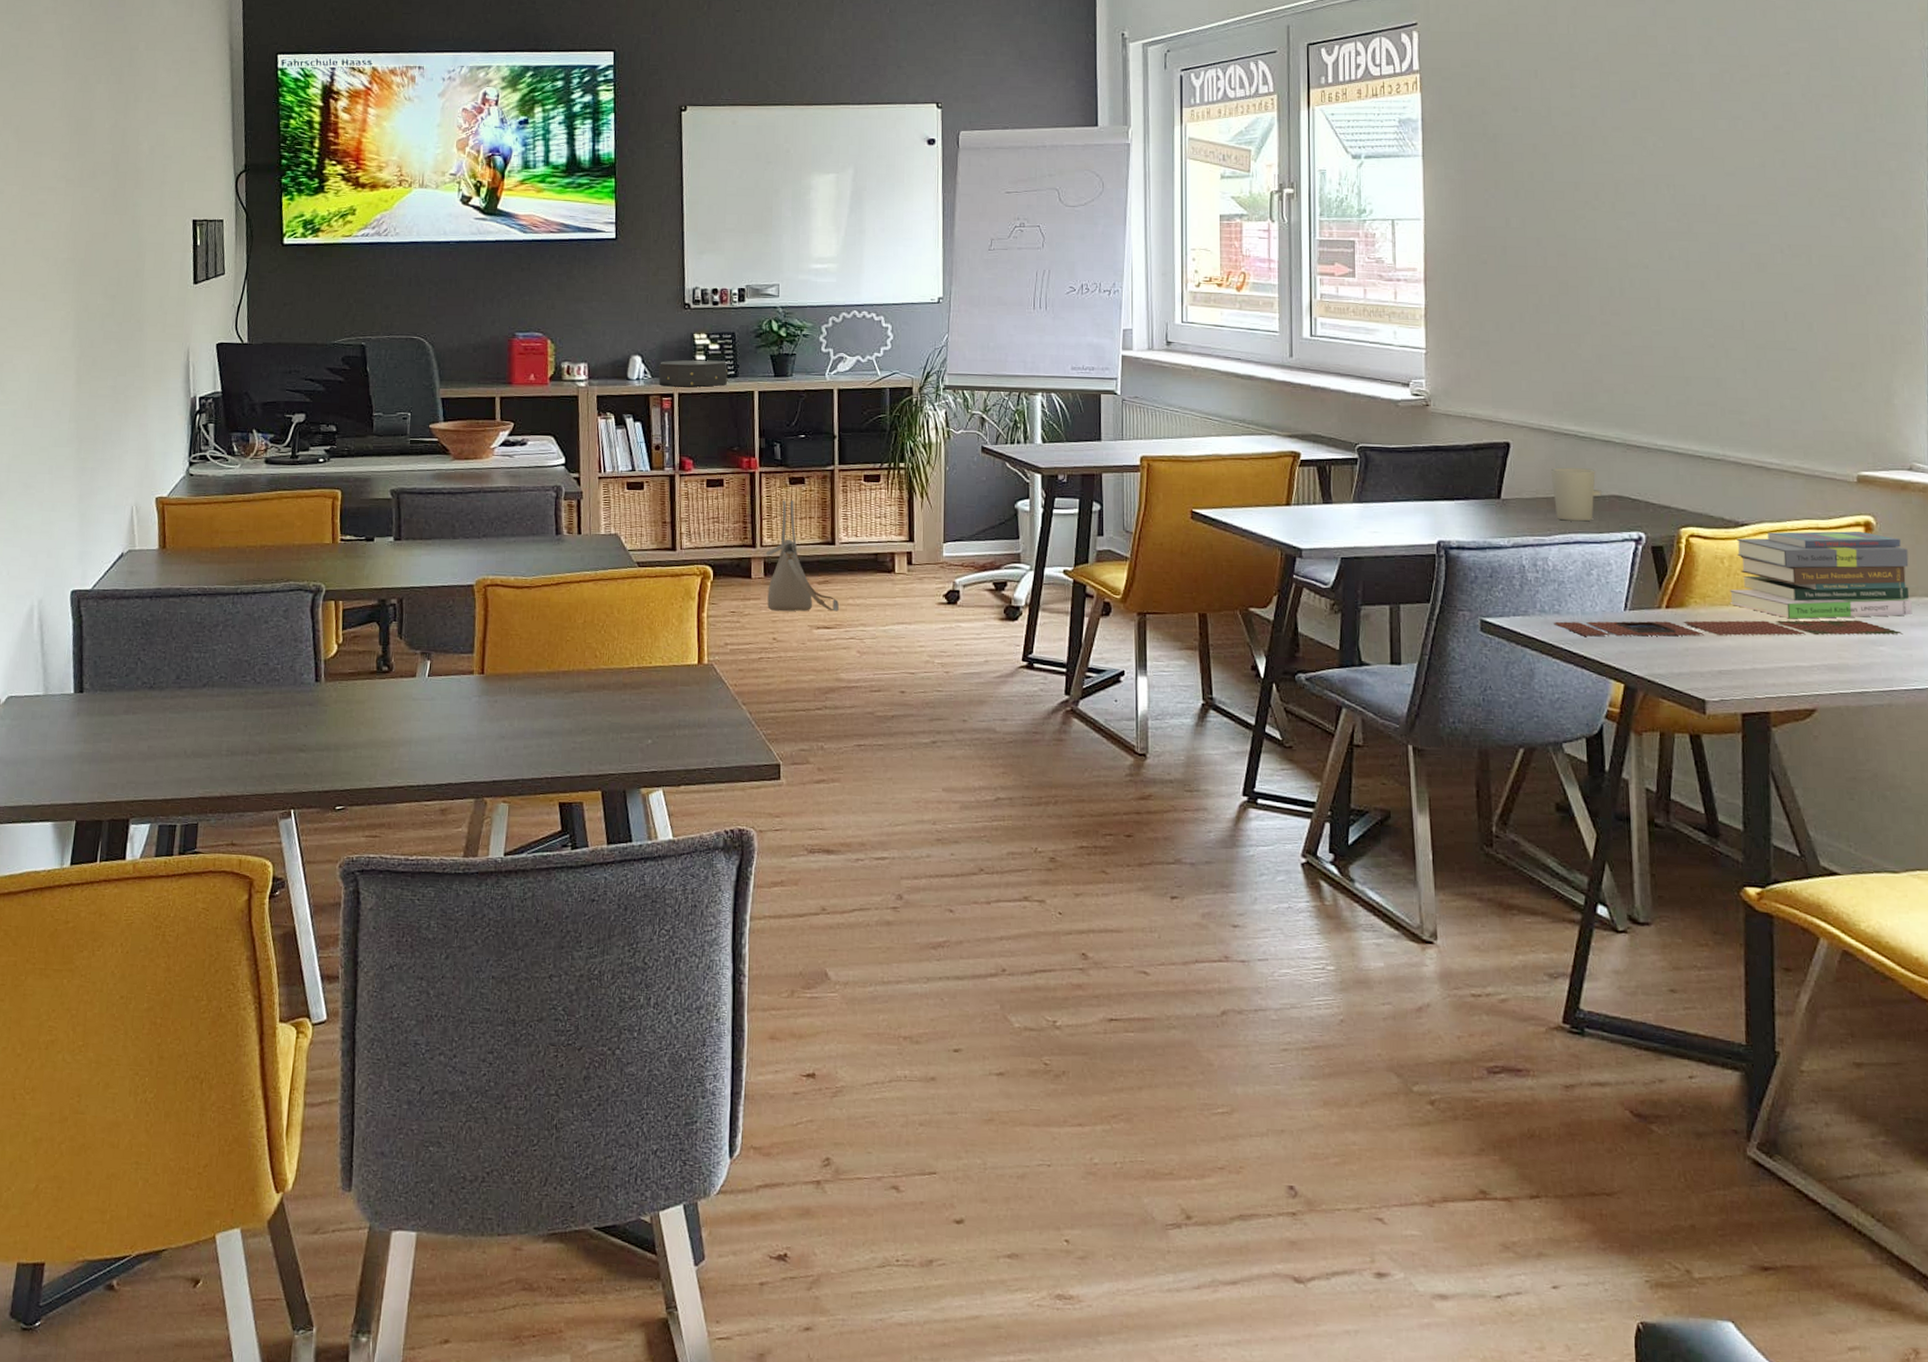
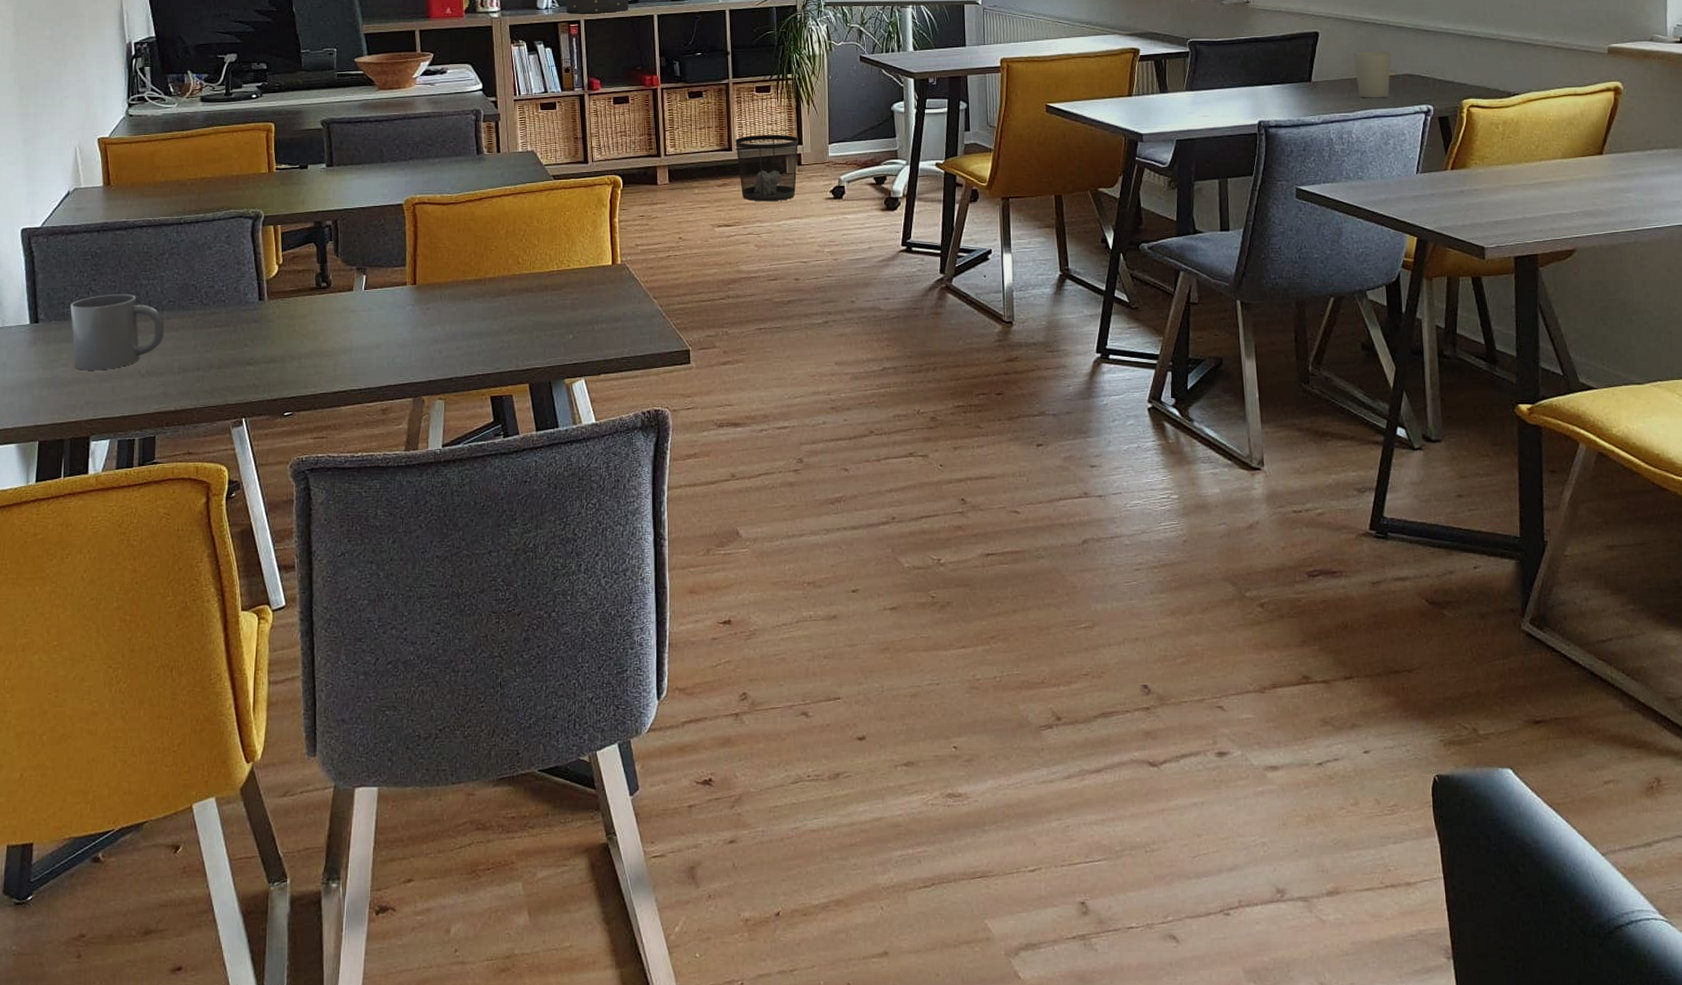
mug: none [117,666,215,748] -> present [70,294,165,371]
tote bag: present [766,500,839,612] -> none [670,113,737,213]
waste bin: none [839,528,909,604] -> present [735,134,798,202]
papers: present [1552,619,1903,637] -> none [1357,171,1646,198]
books: present [1729,531,1912,619] -> none [1503,95,1653,174]

